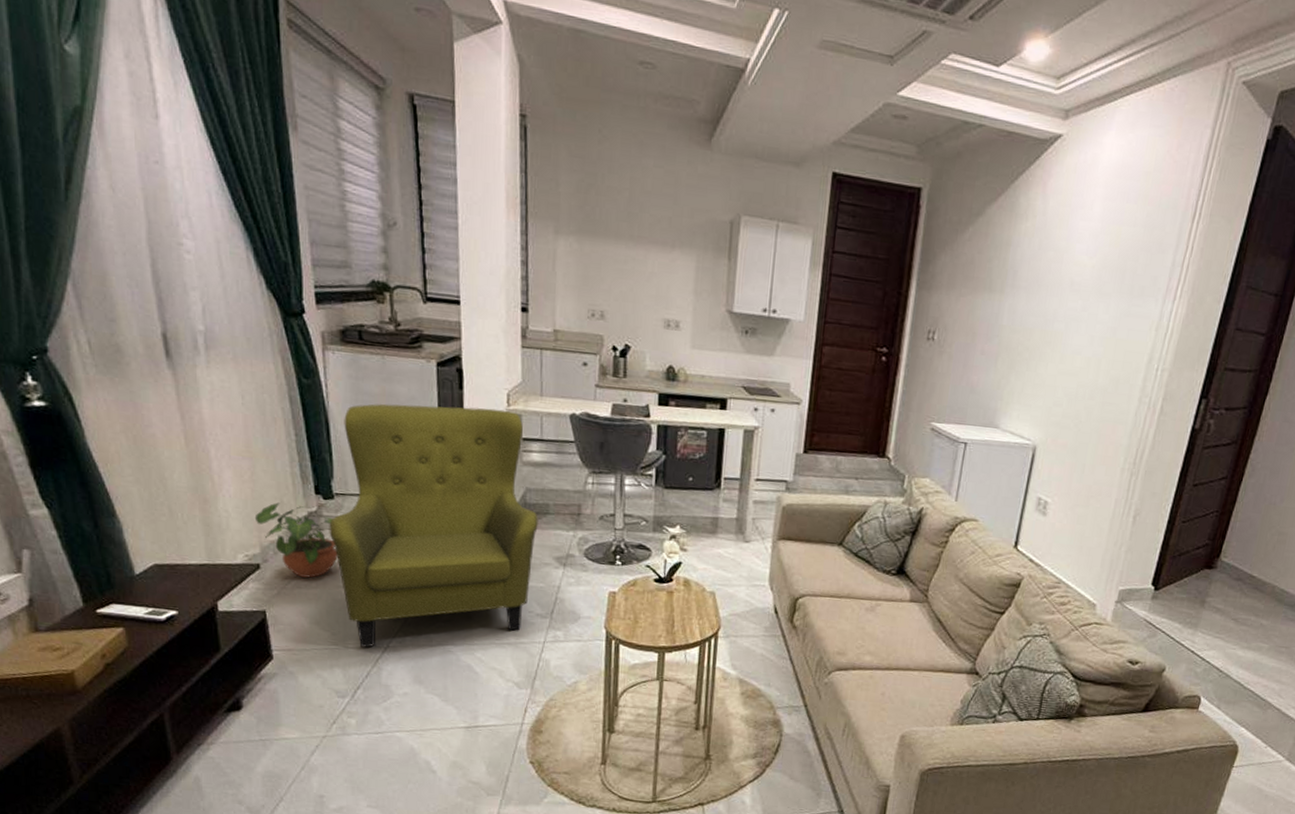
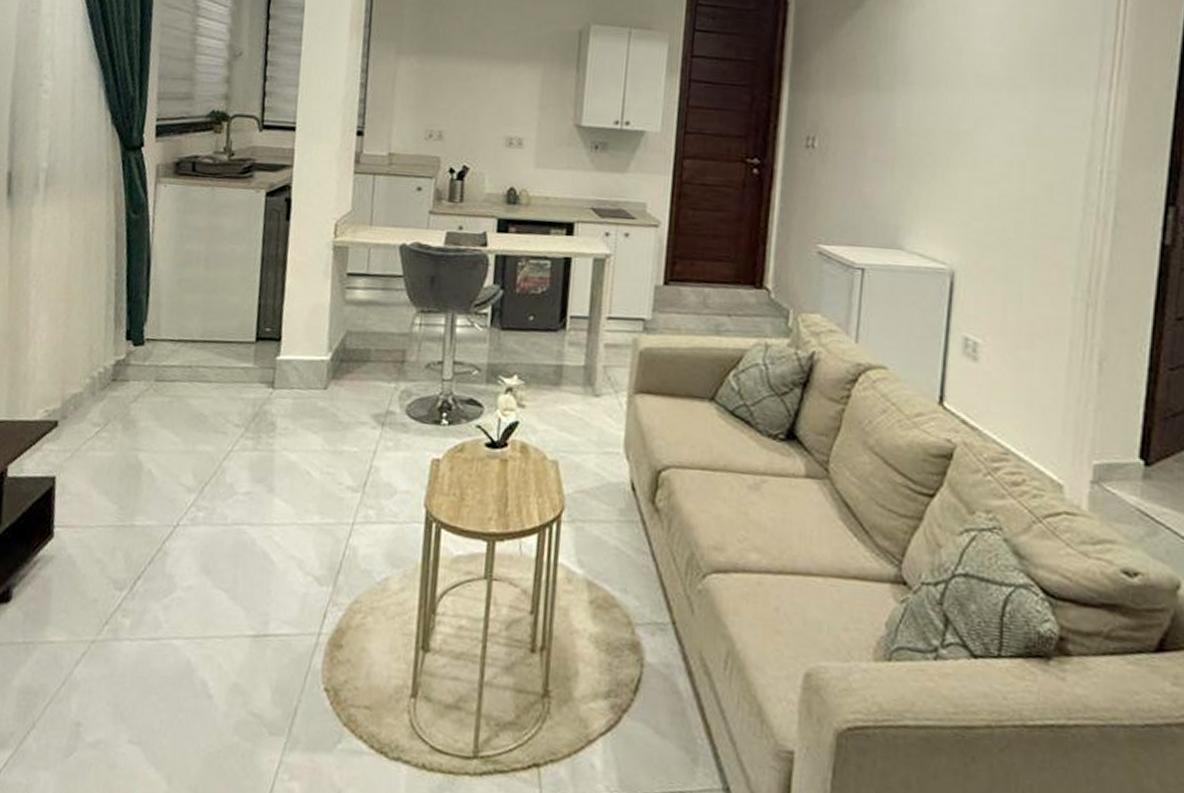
potted plant: present [254,502,338,578] -> none [61,349,140,438]
armchair: present [329,403,538,648] -> none [133,238,358,526]

